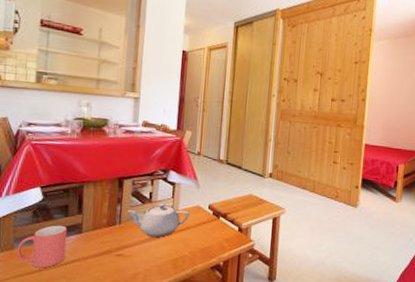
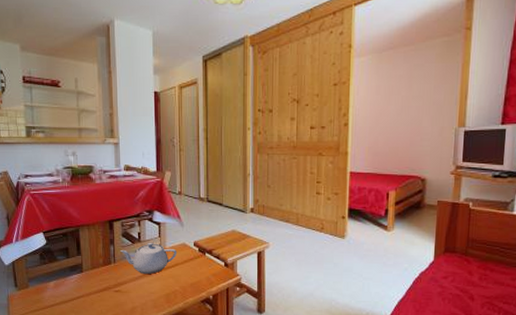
mug: present [16,225,68,268] -> none [31,266,72,304]

